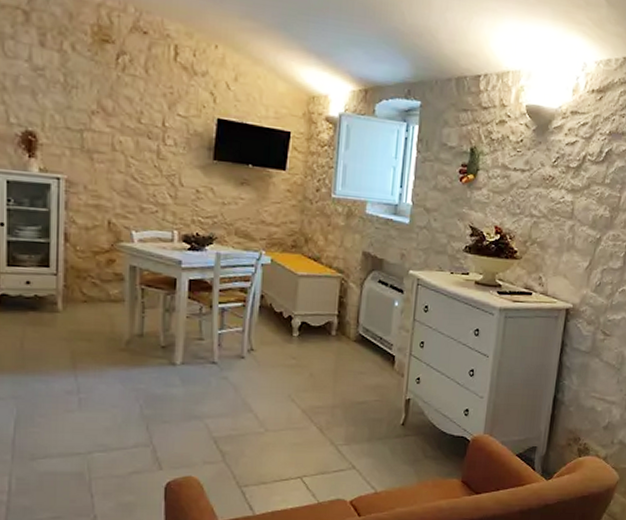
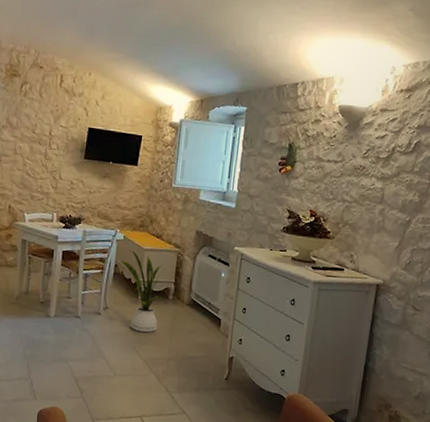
house plant: none [268,277,328,377] -> present [120,250,167,333]

